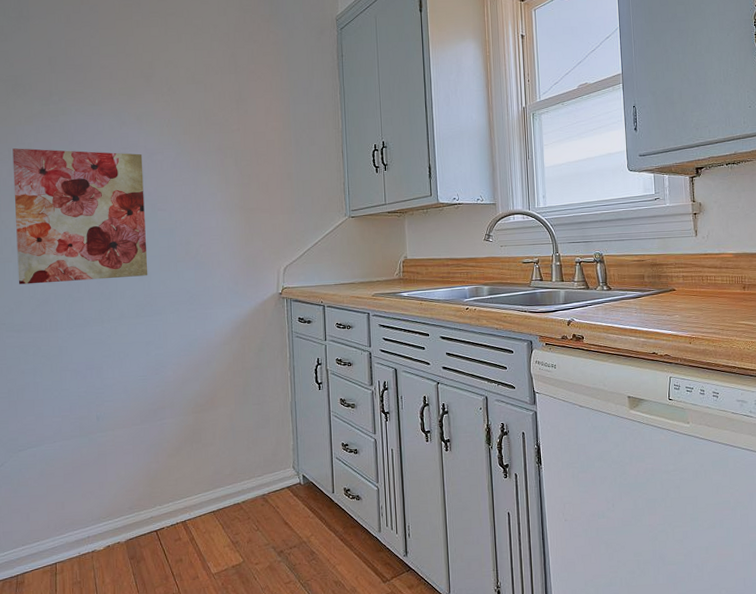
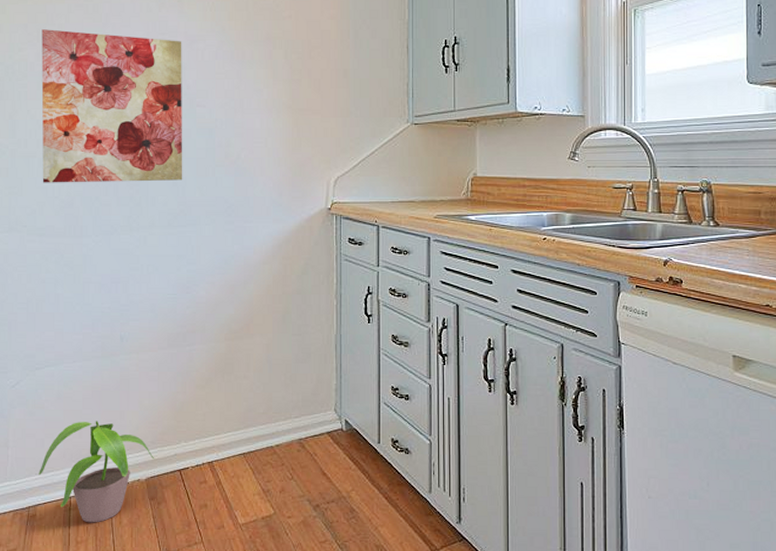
potted plant: none [25,493,133,585] -> present [39,421,155,523]

